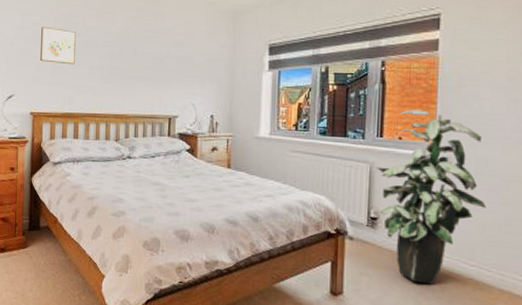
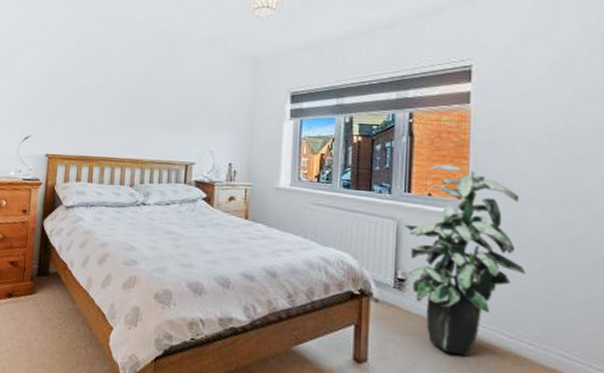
wall art: present [40,27,76,65] -> none [58,69,95,108]

